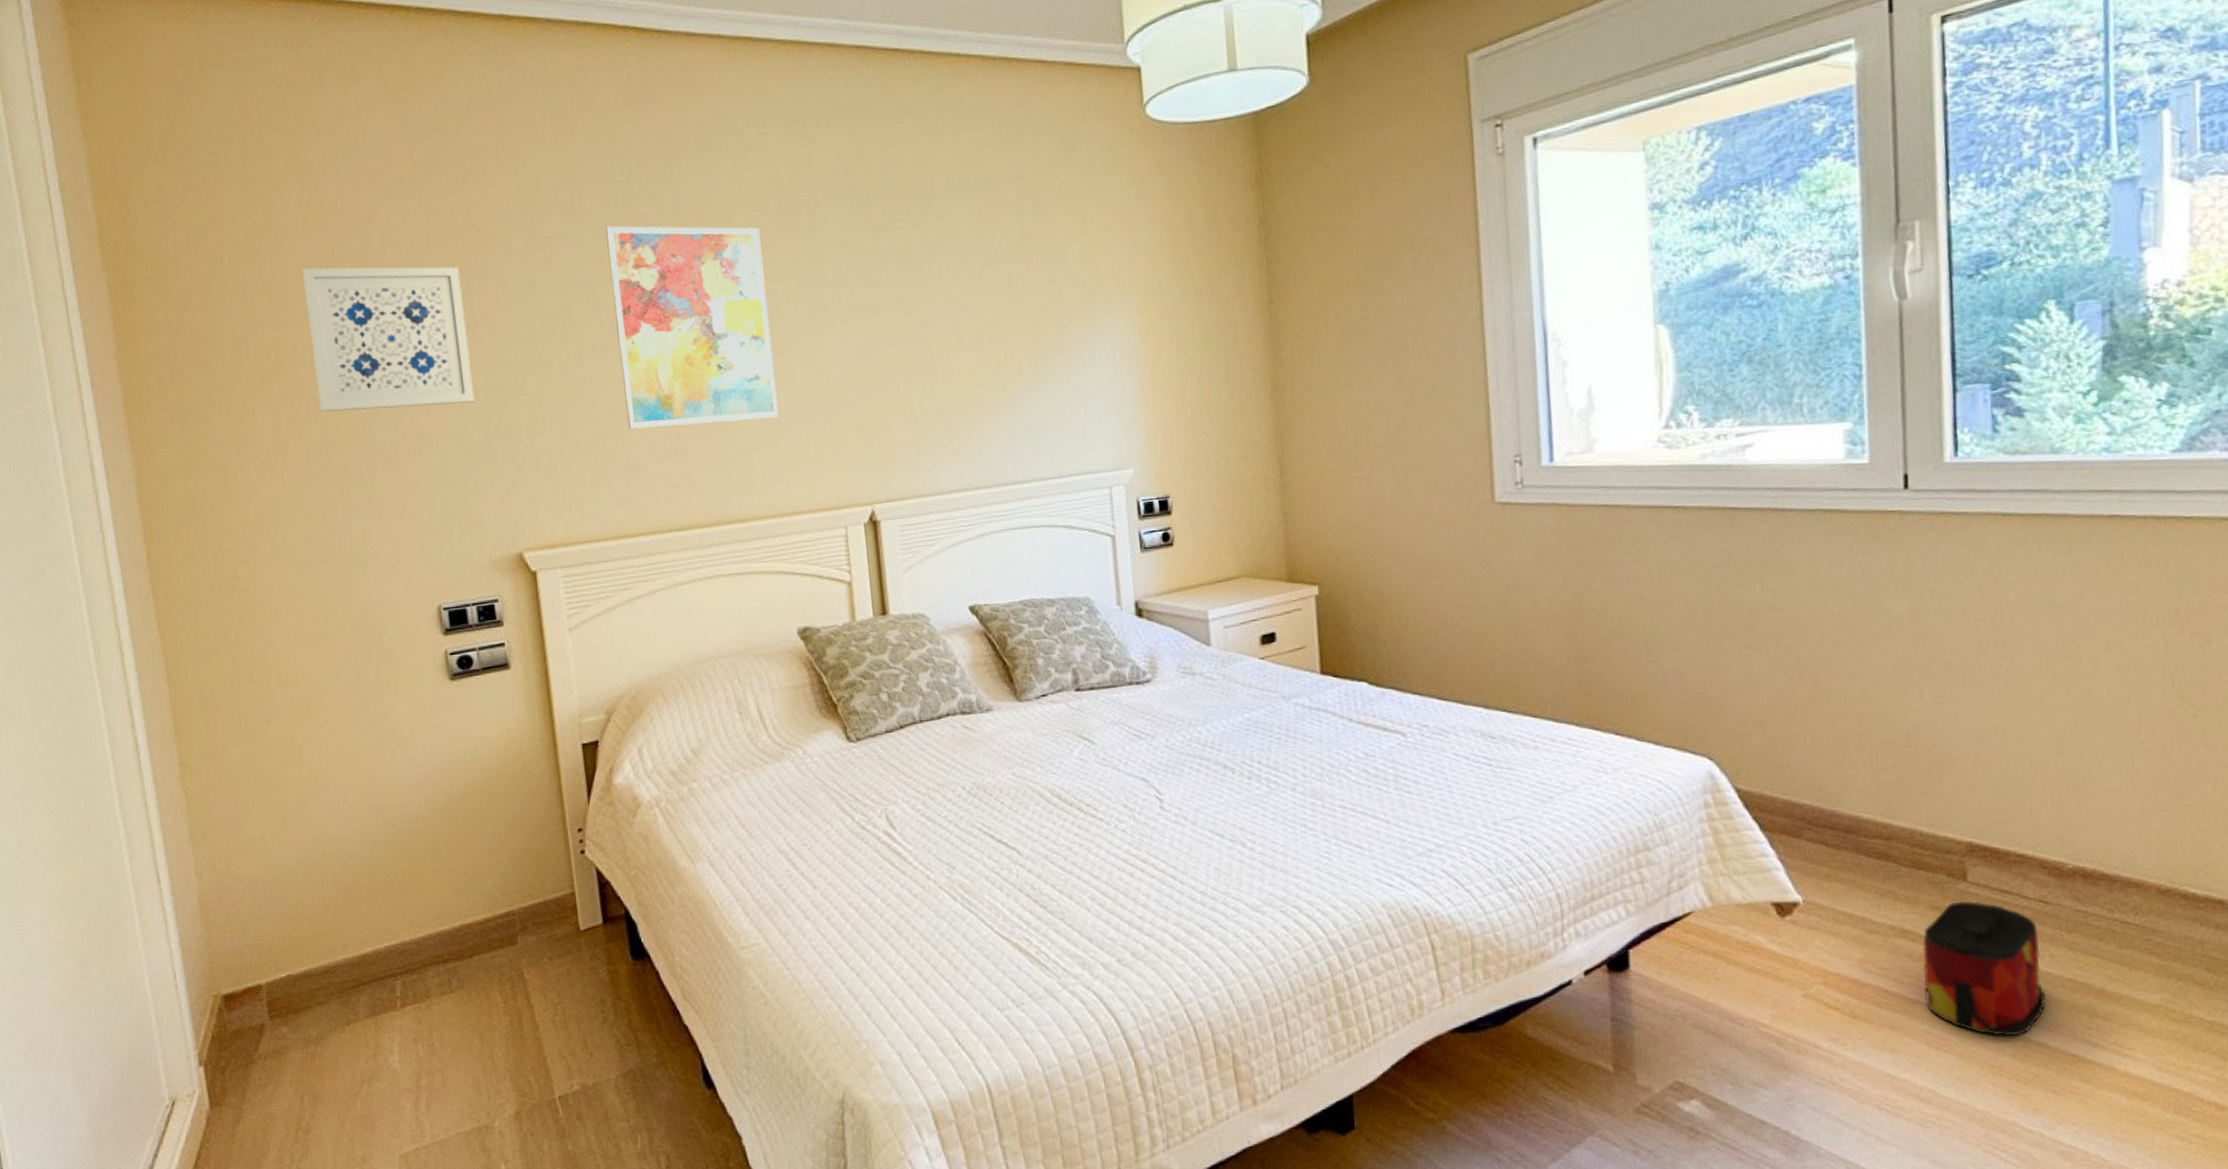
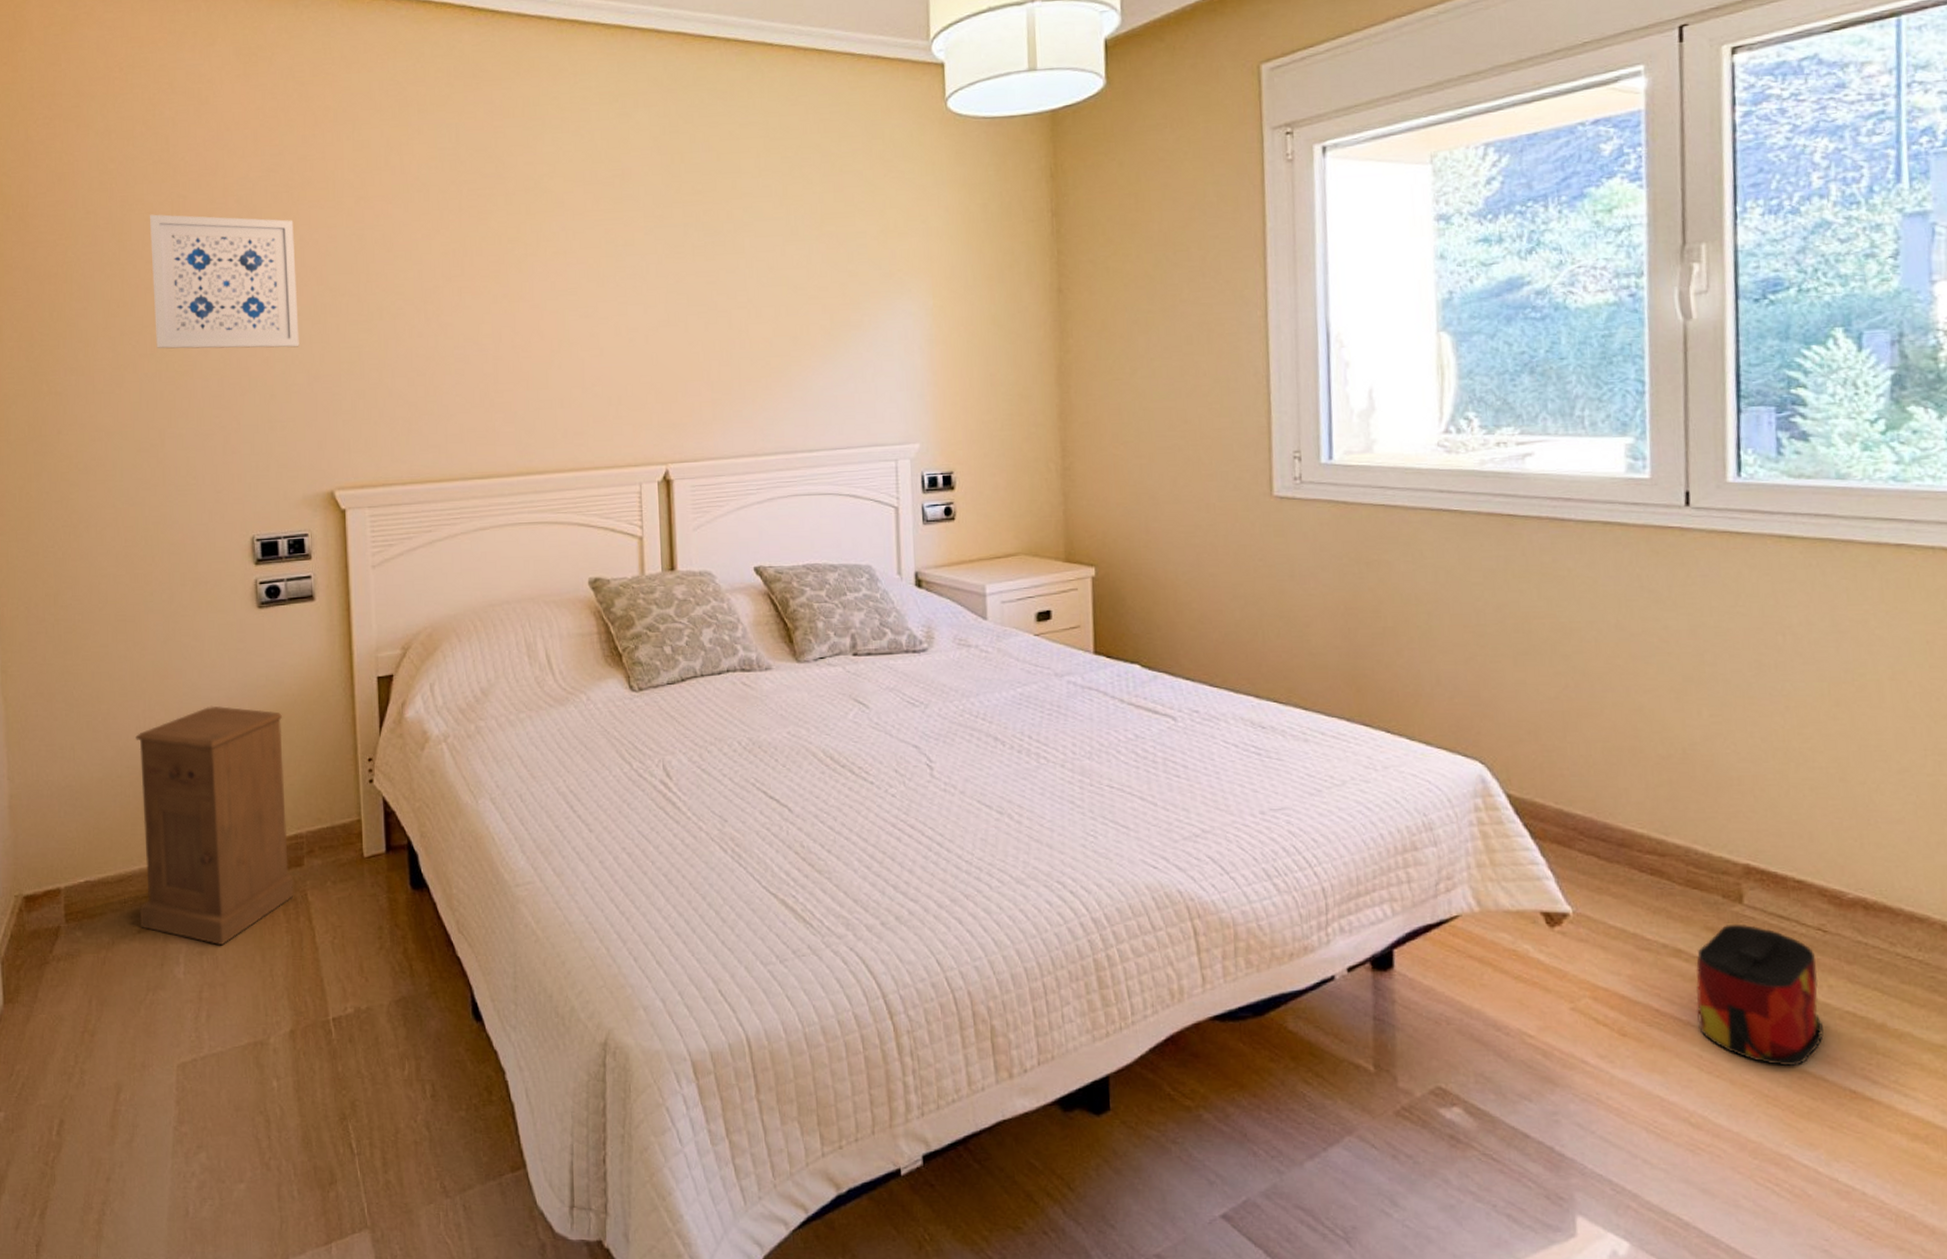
nightstand: none [329,784,510,1032] -> present [135,705,294,946]
wall art: present [606,226,779,430] -> none [432,189,583,380]

